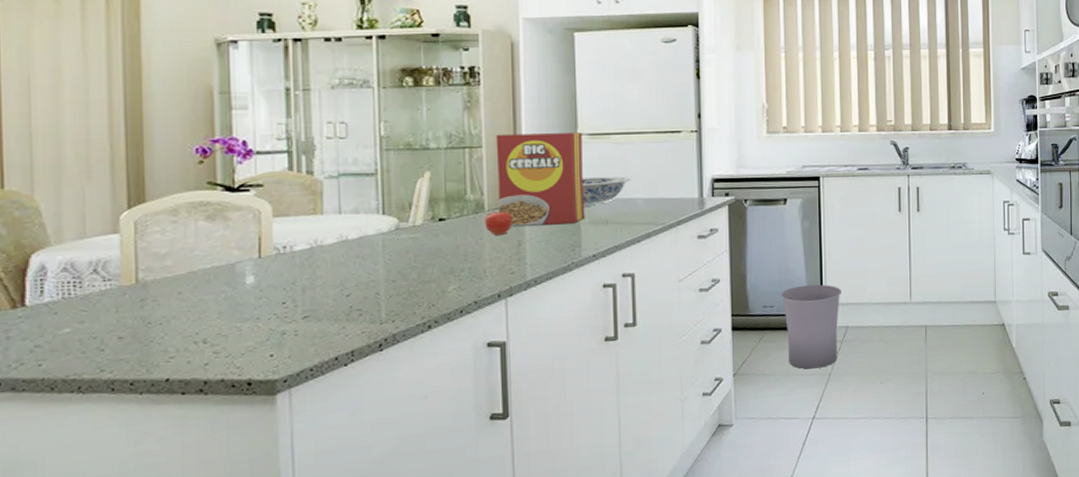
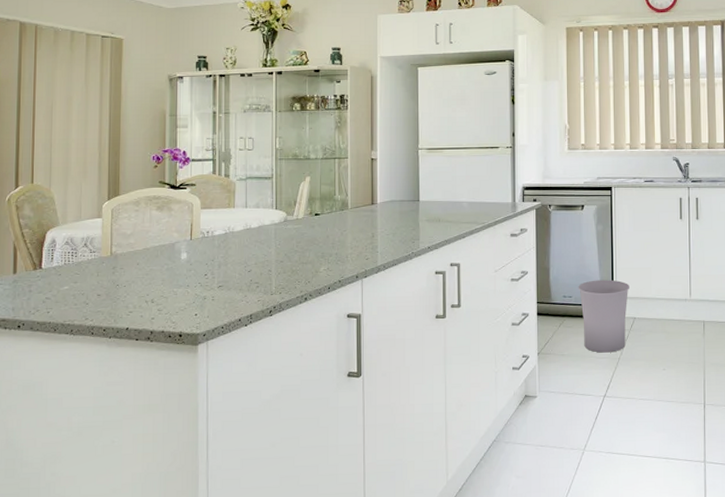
fruit: present [485,210,514,236] -> none [348,208,369,229]
cereal box: present [496,133,585,228] -> none [358,148,423,223]
ceramic bowl: present [581,176,631,206] -> none [421,184,459,207]

